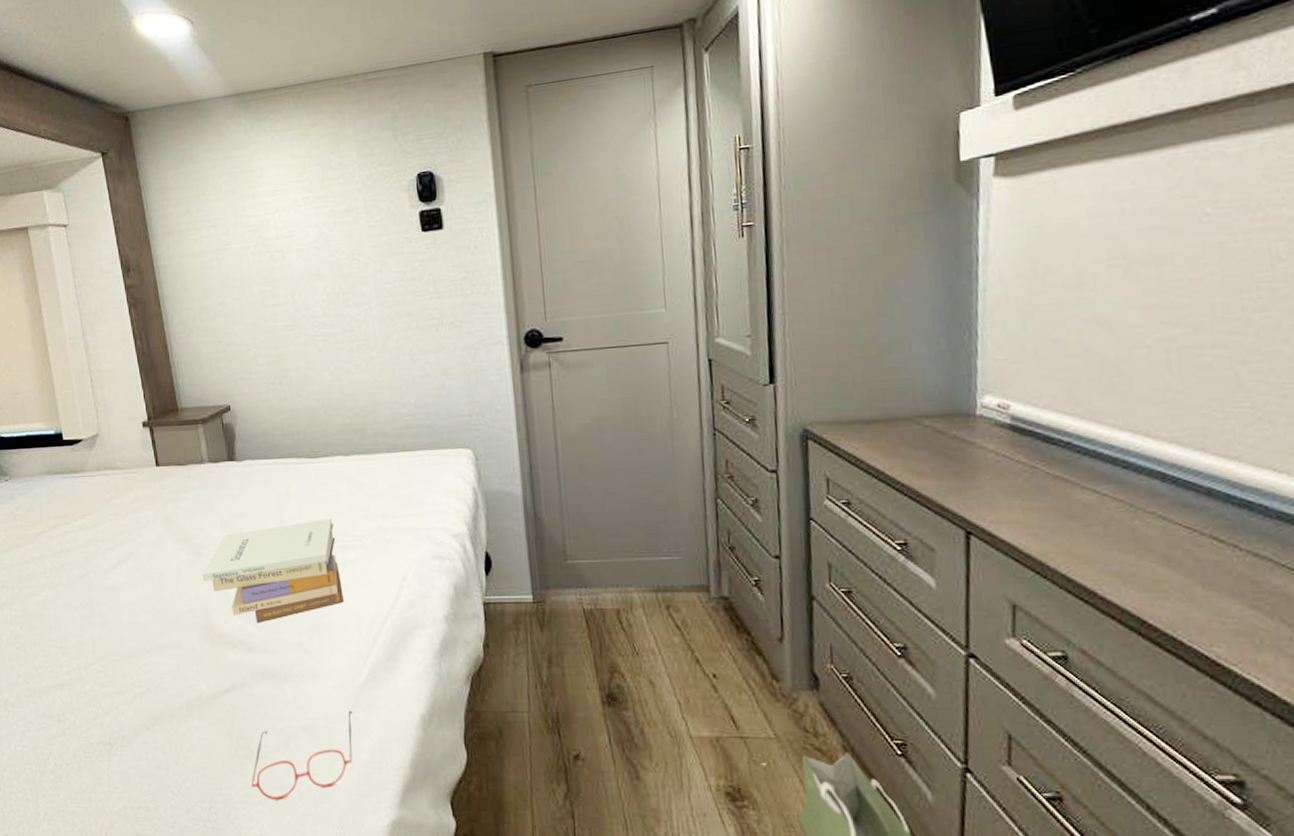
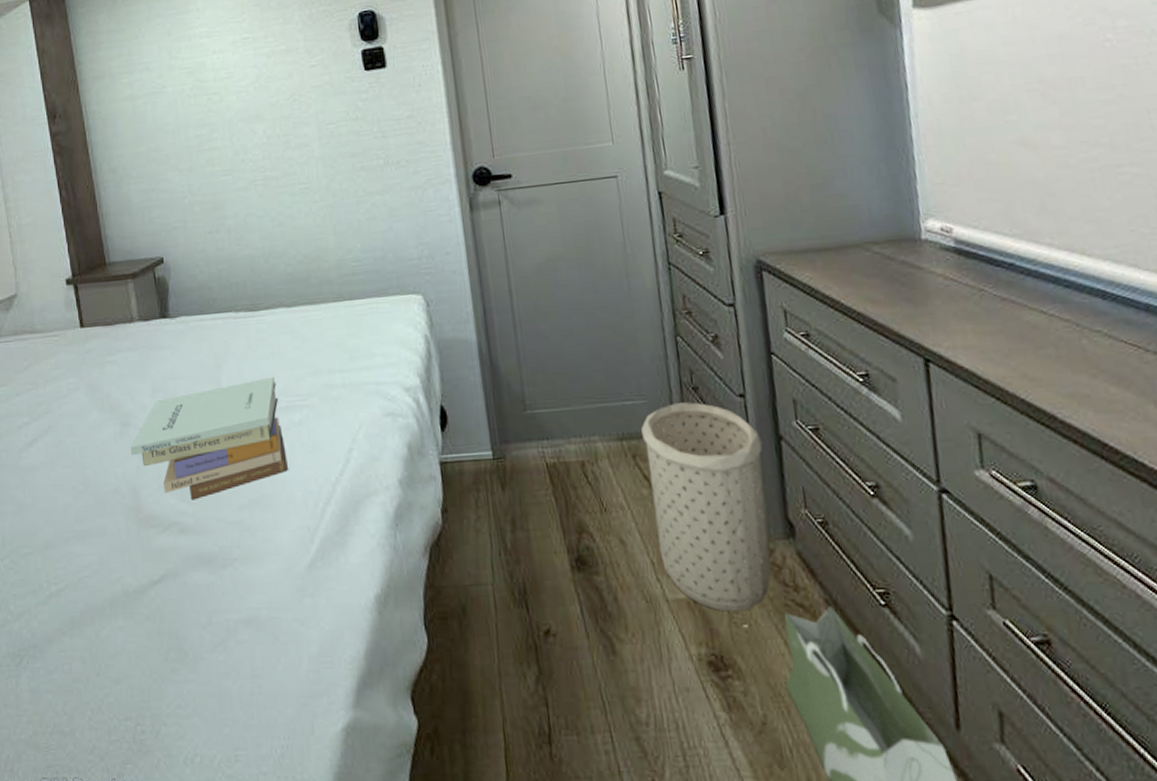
eyeglasses: present [251,710,353,800] -> none [184,596,300,710]
laundry basket: none [676,561,794,751] -> present [641,402,772,612]

